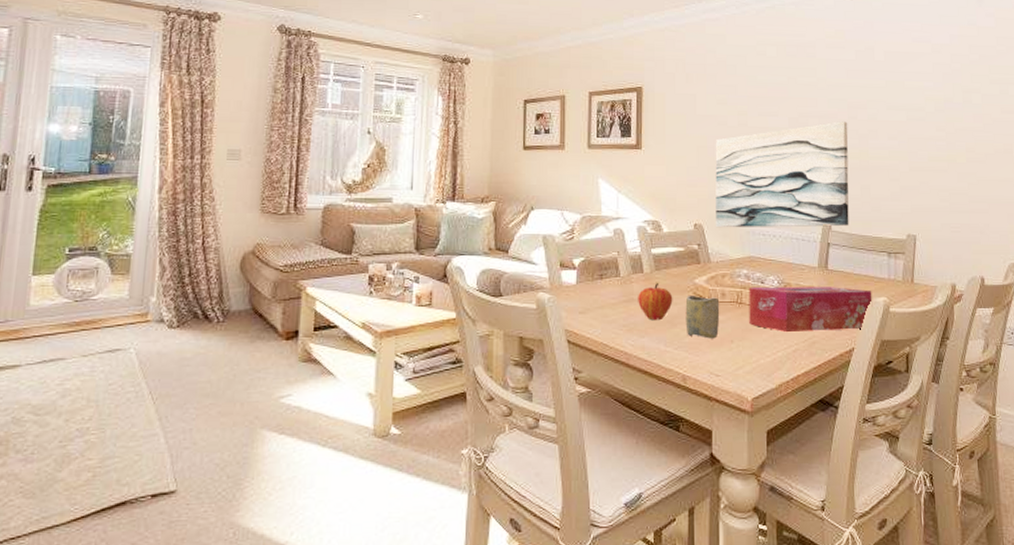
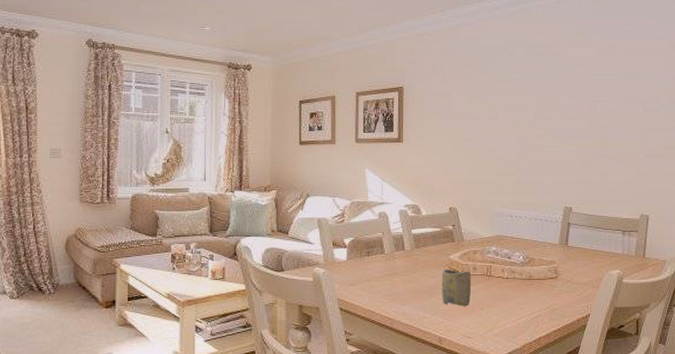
fruit: present [638,282,673,321] -> none [400,258,431,291]
wall art: present [715,121,849,228] -> none [468,114,589,211]
tissue box: present [749,286,873,333] -> none [497,261,608,301]

